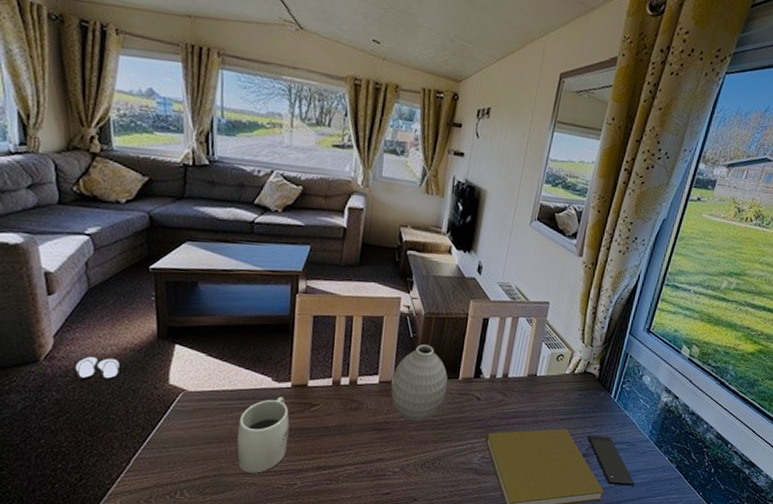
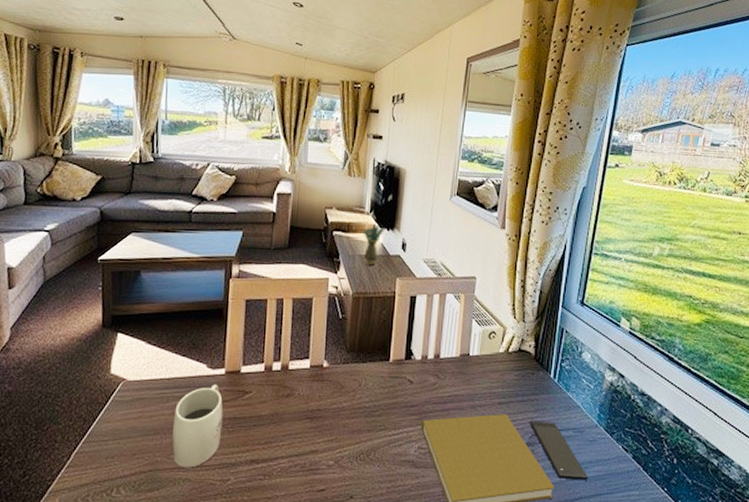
slippers: present [73,356,121,380] -> none [25,347,68,371]
vase: present [390,344,448,423] -> none [321,326,379,410]
vase: none [438,245,461,287] -> present [363,224,385,266]

